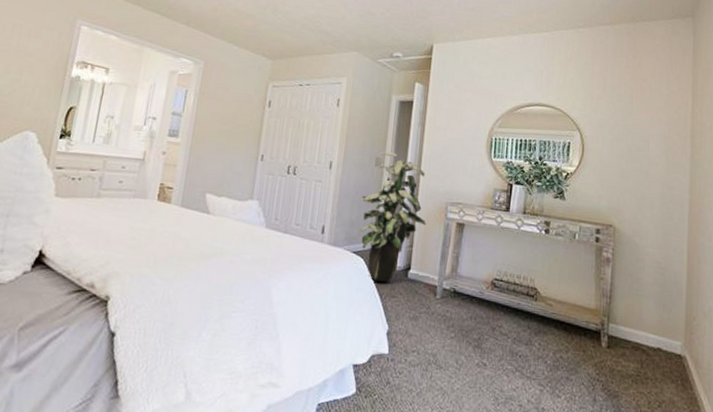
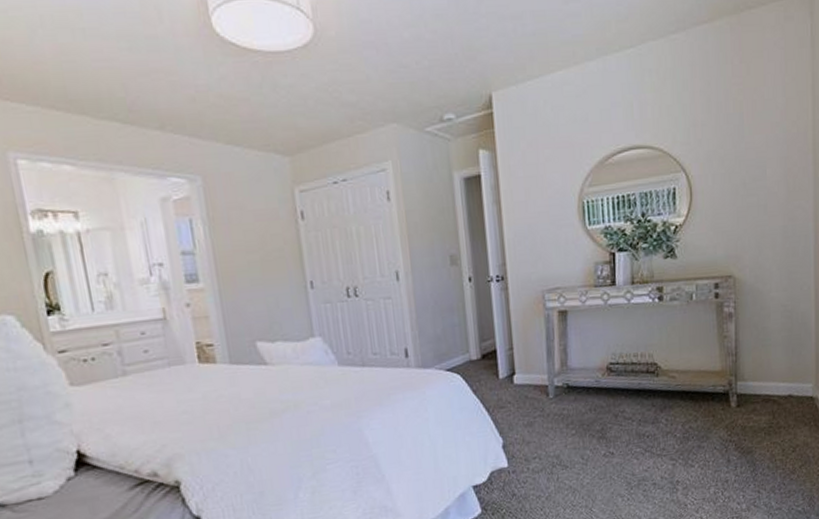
indoor plant: present [358,151,426,284] -> none [442,244,524,395]

